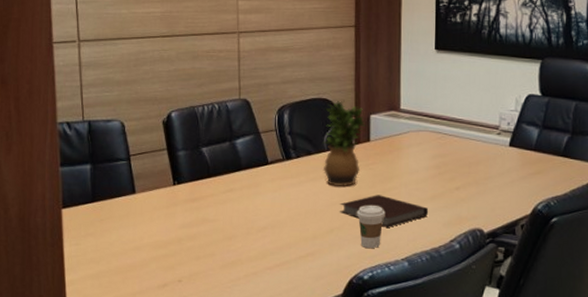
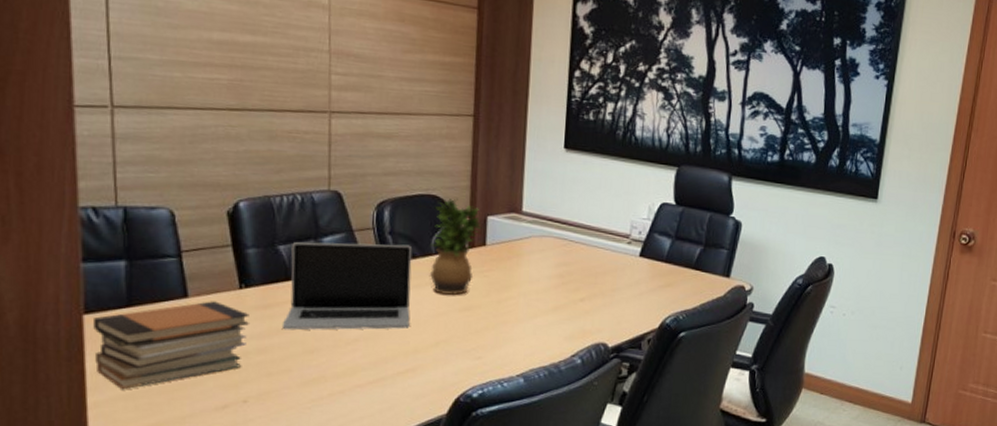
book stack: none [69,196,182,271] -> present [93,301,251,390]
laptop: none [206,143,308,220] -> present [281,242,413,331]
notebook: present [340,195,429,227] -> none [448,305,550,341]
coffee cup: present [357,204,385,248] -> none [467,315,501,363]

